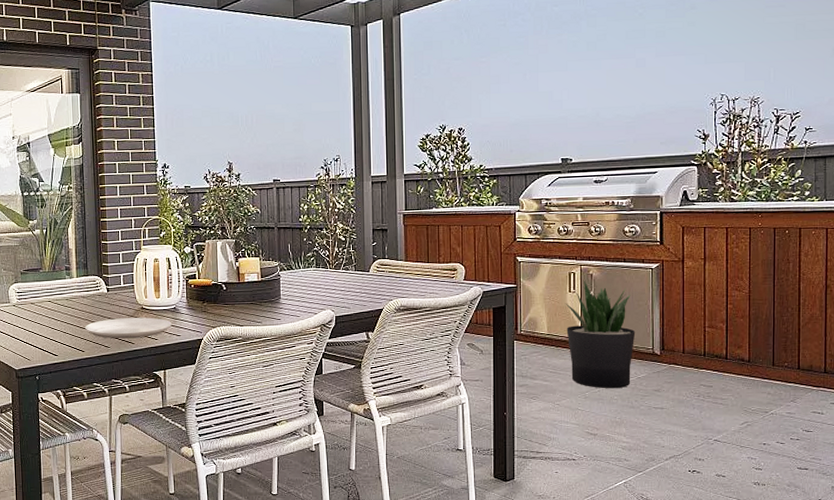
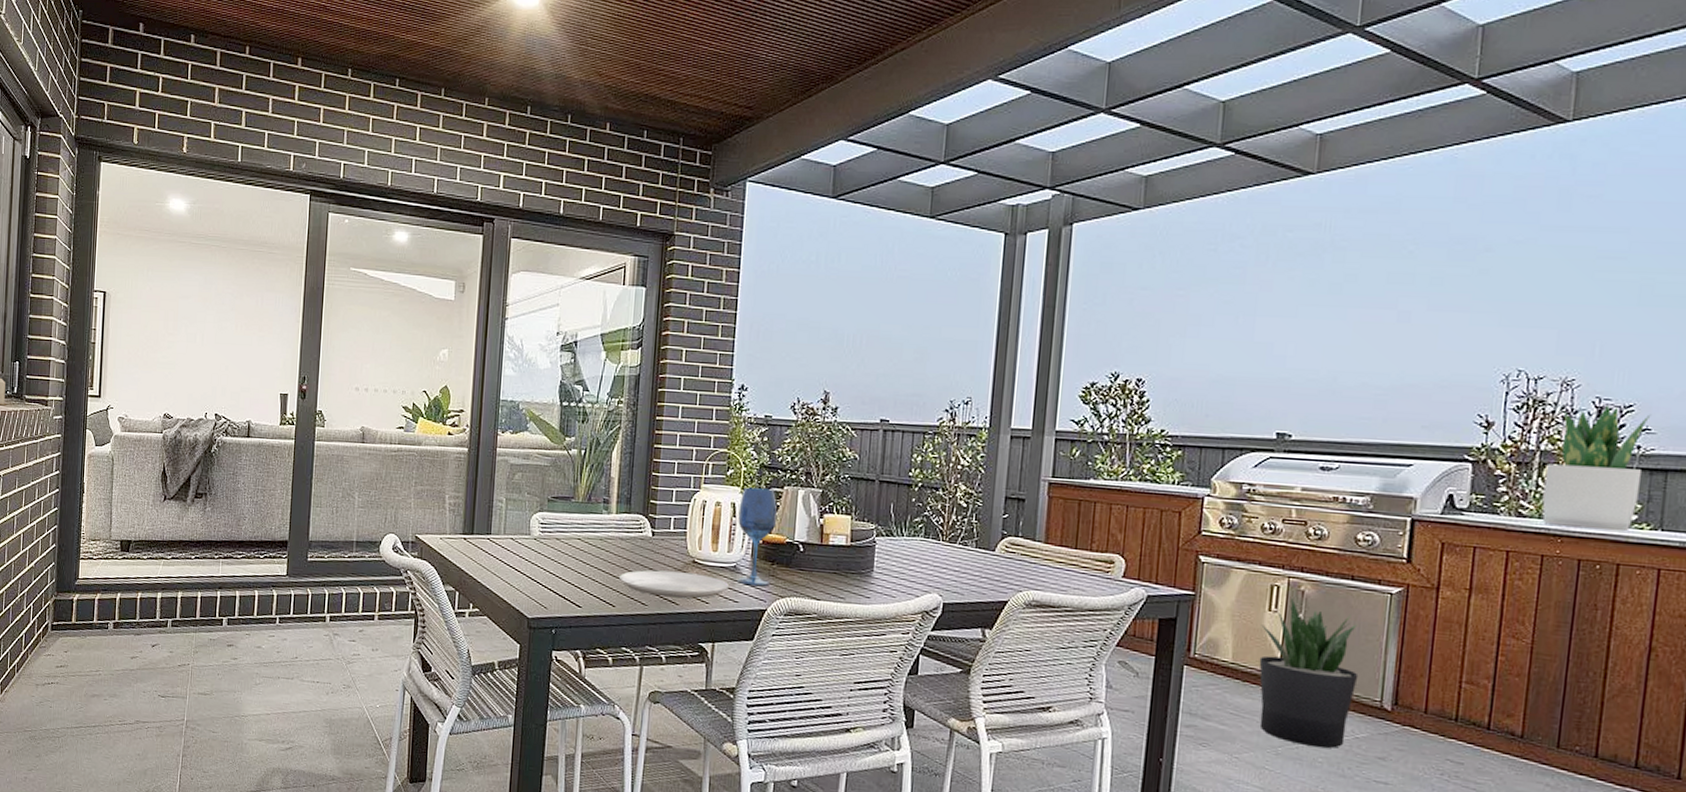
wineglass: none [172,244,204,322] -> present [736,487,778,586]
planter: none [746,114,812,205] -> present [1542,405,1652,532]

